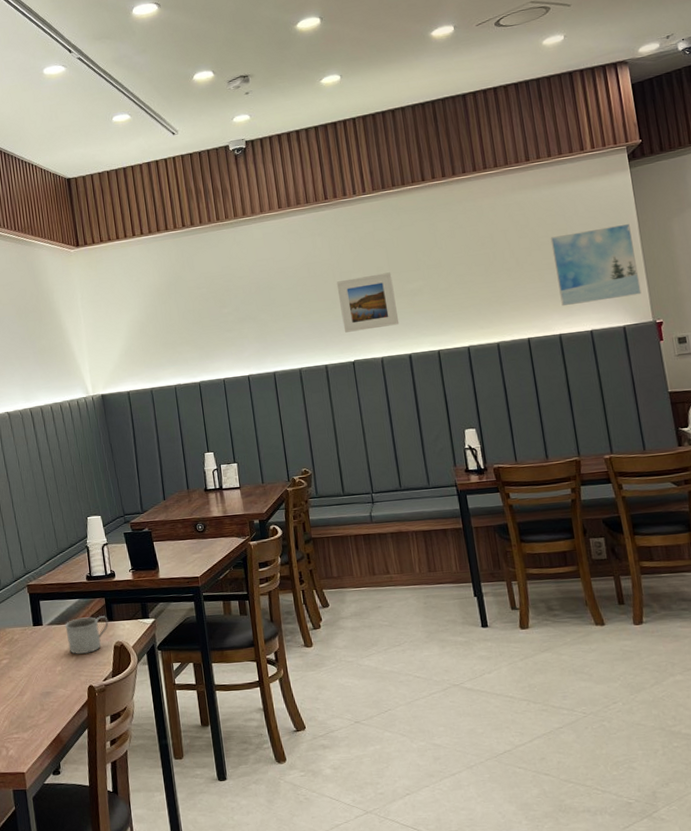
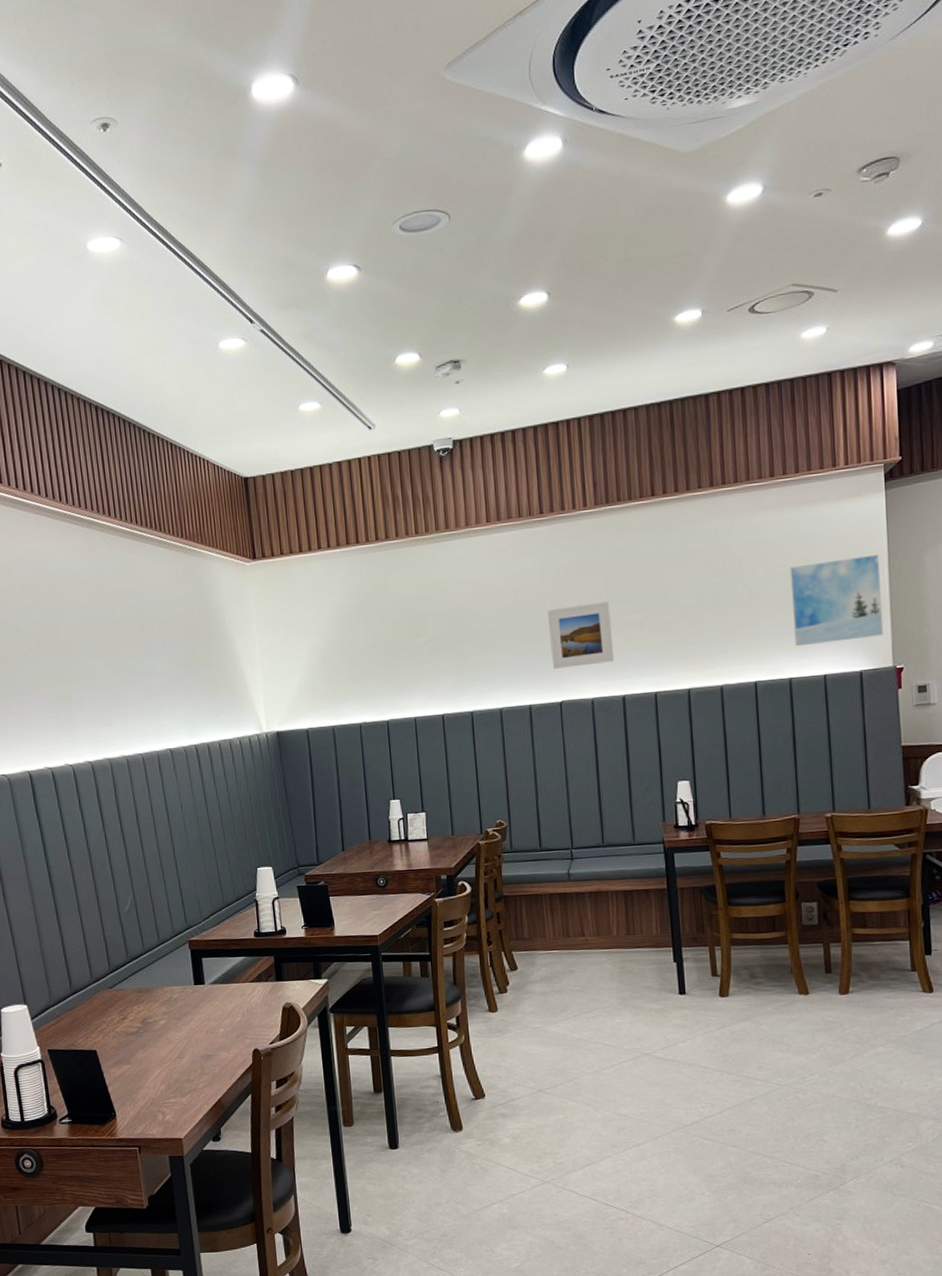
mug: present [64,616,109,654] -> none [228,975,278,1016]

